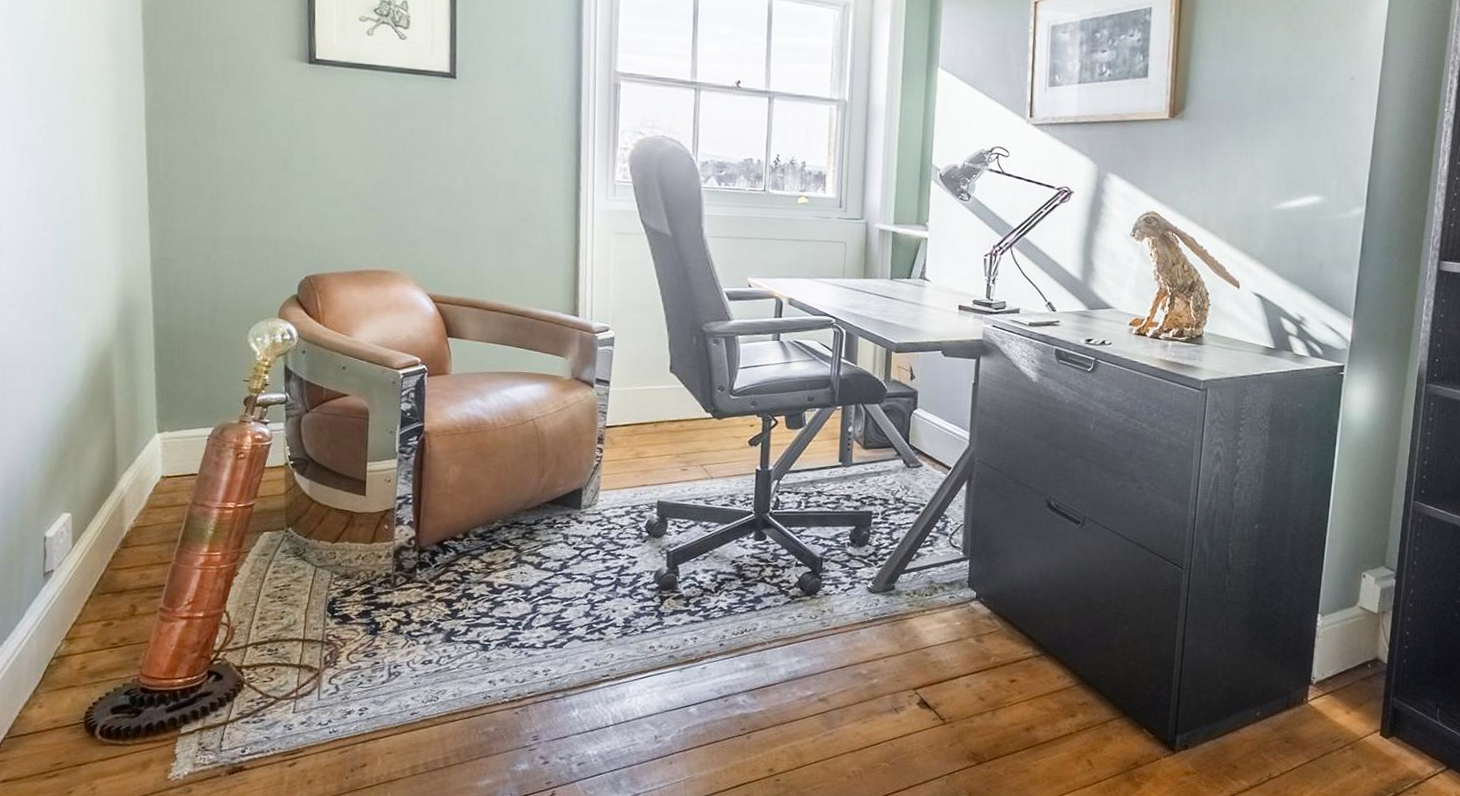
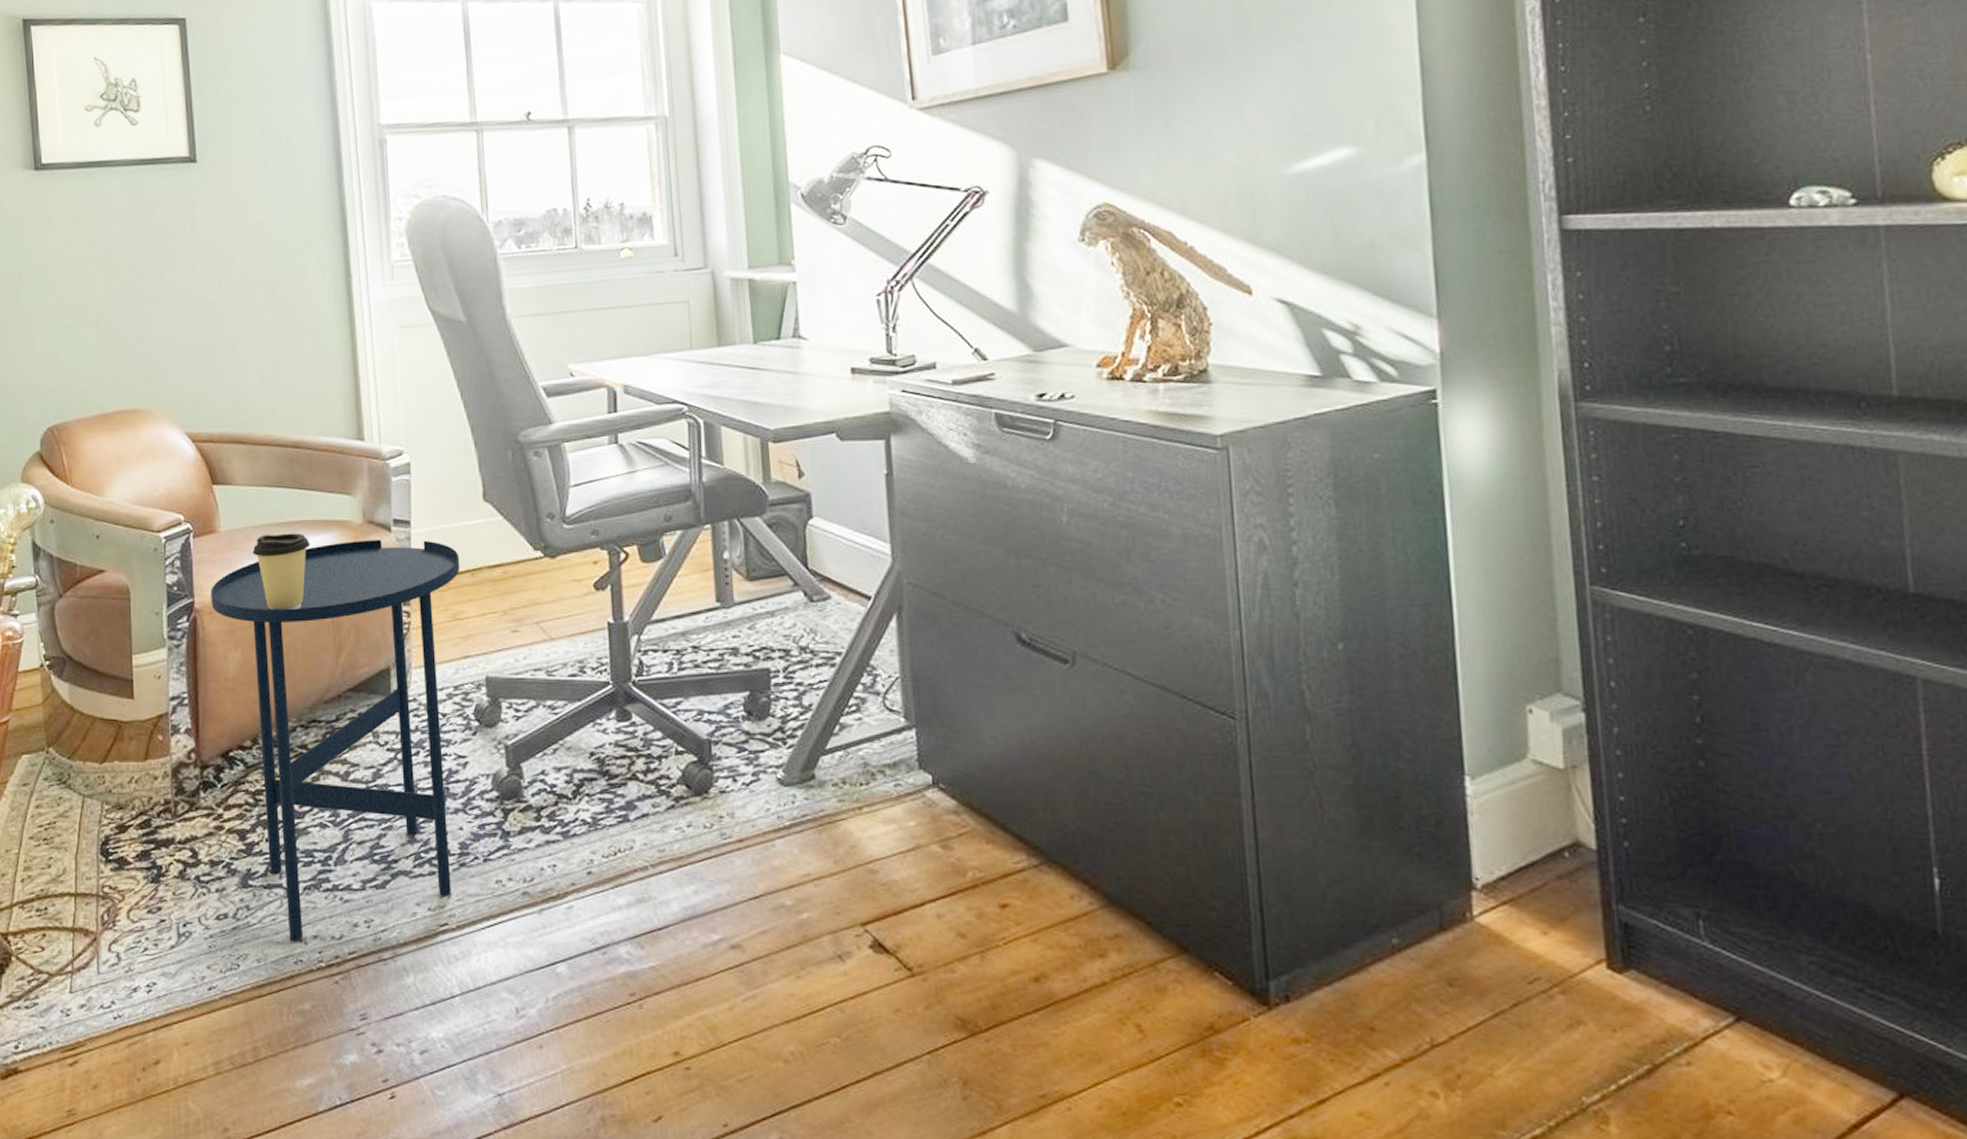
side table: none [438,391,647,683] -> present [211,538,460,942]
coffee cup: none [477,379,527,439] -> present [252,533,311,610]

